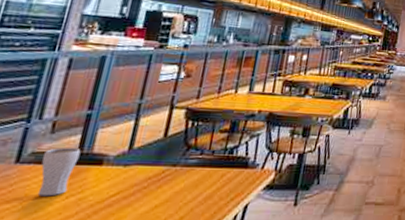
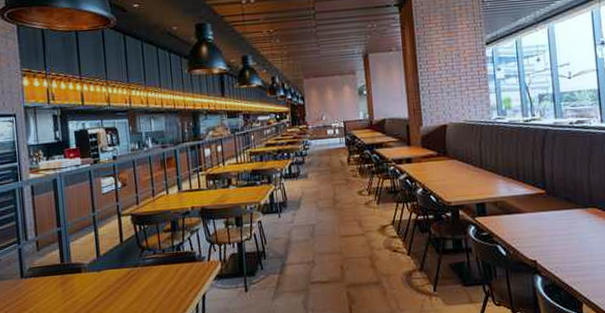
drinking glass: present [37,147,81,197] -> none [37,260,63,303]

